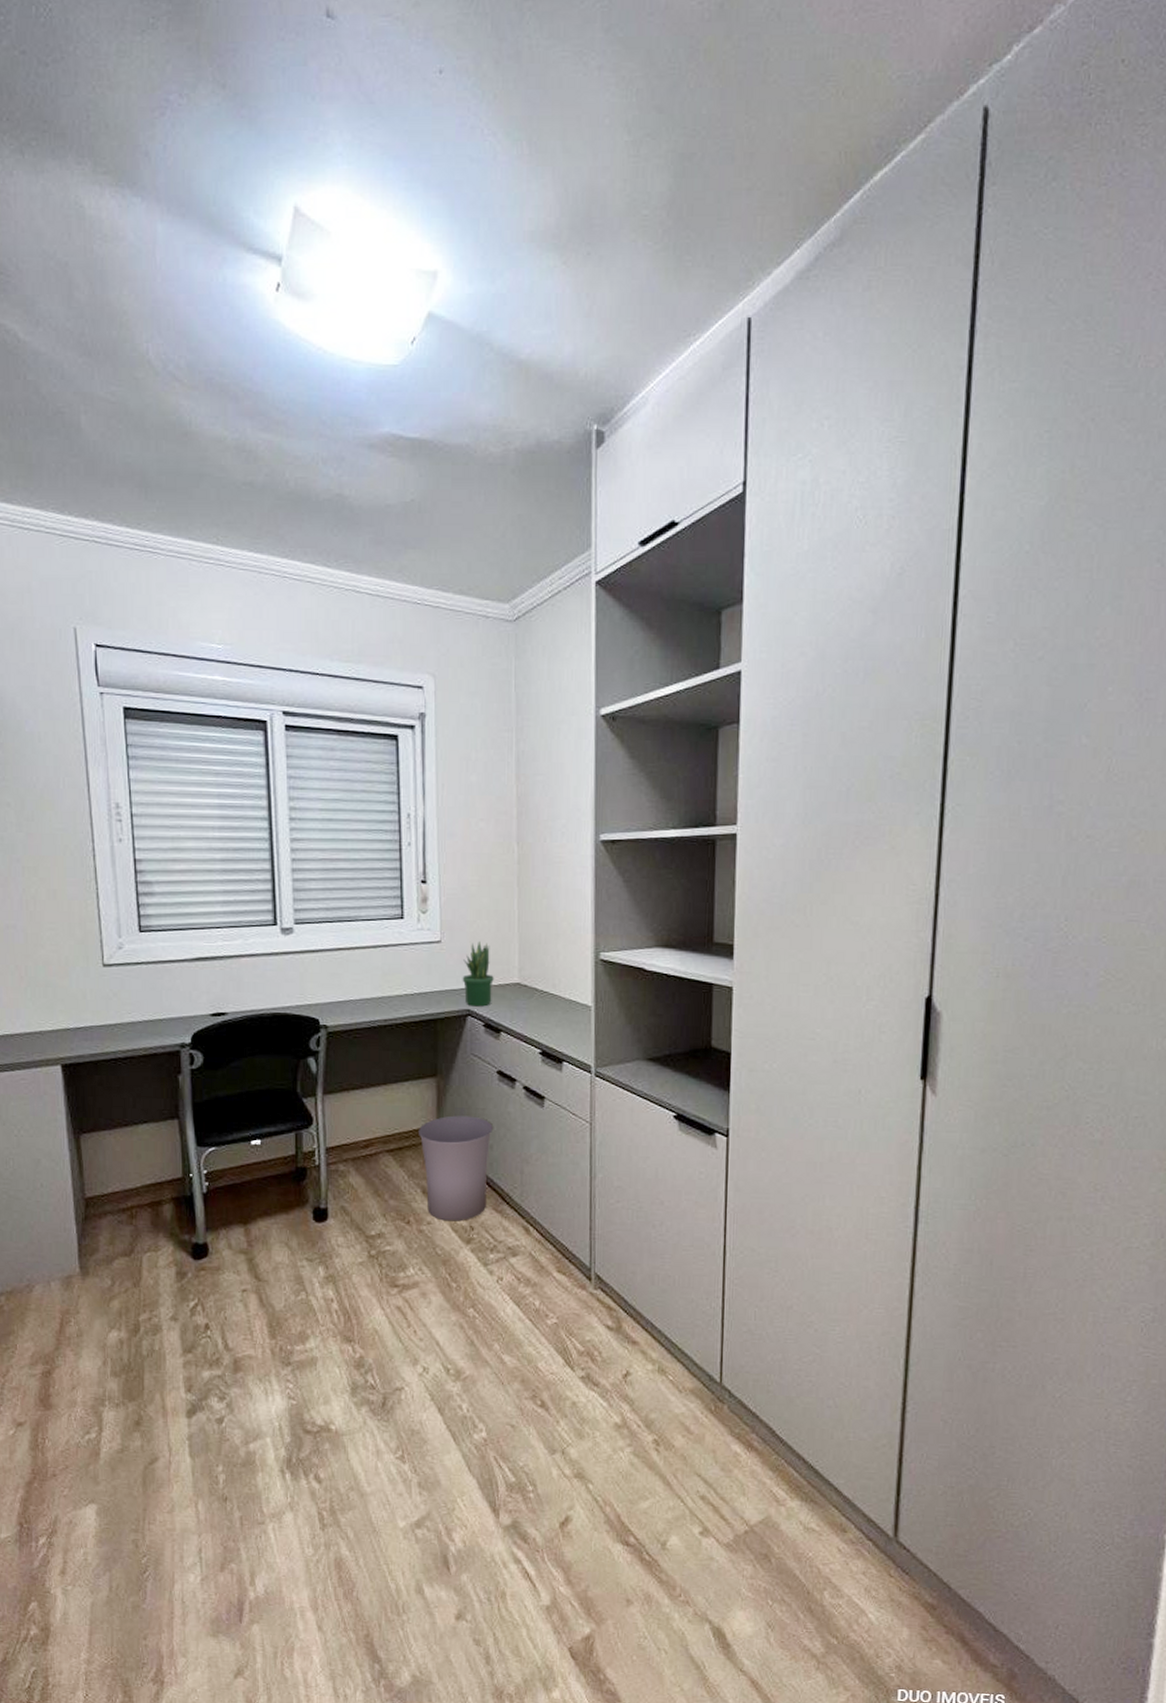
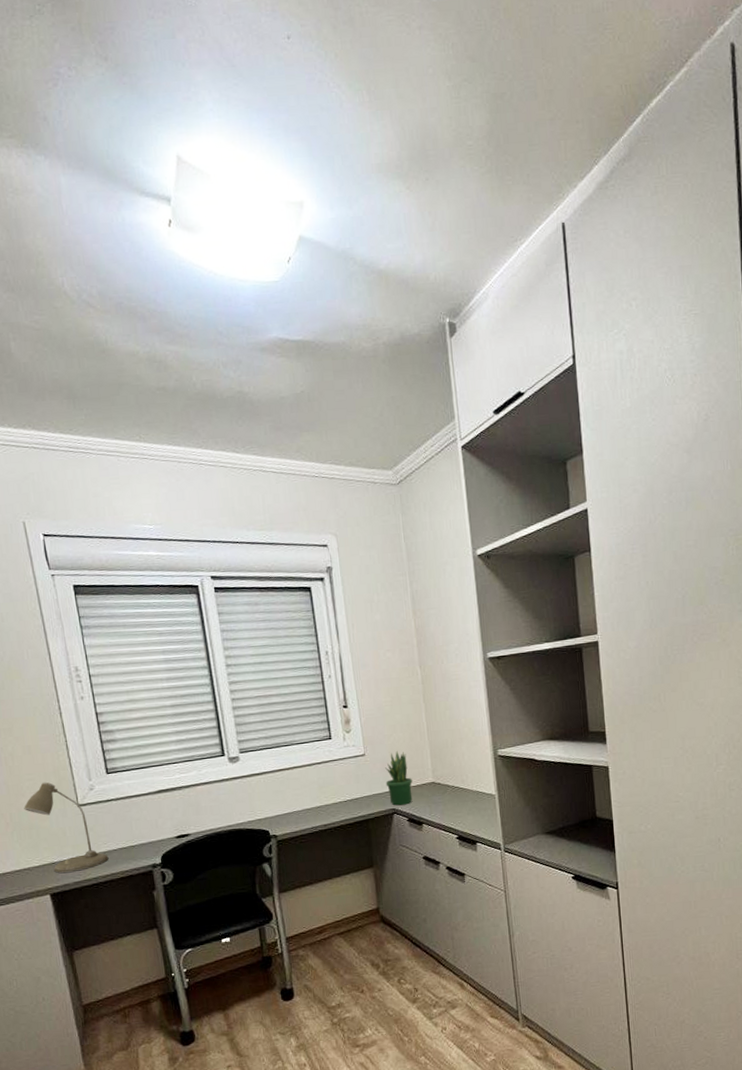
desk lamp: none [42,933,132,1042] -> present [24,781,109,873]
waste bin: present [419,1115,493,1221] -> none [363,896,426,986]

